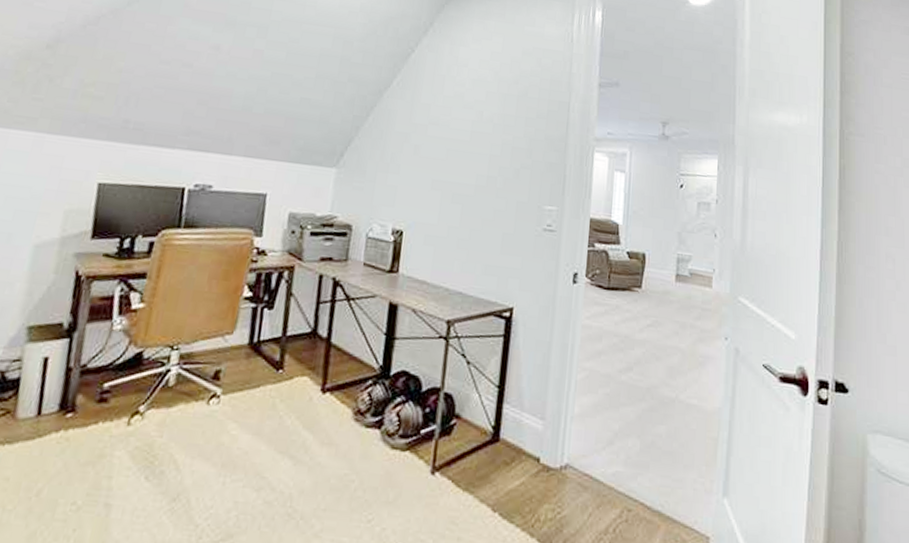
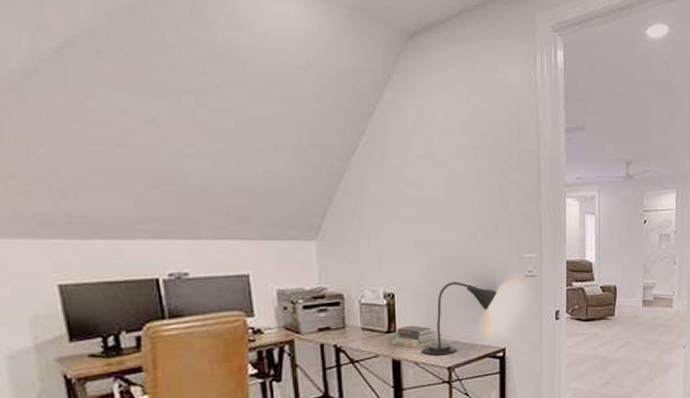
books: none [392,267,441,294] -> present [392,325,437,348]
desk lamp: none [422,226,511,307] -> present [422,282,497,356]

